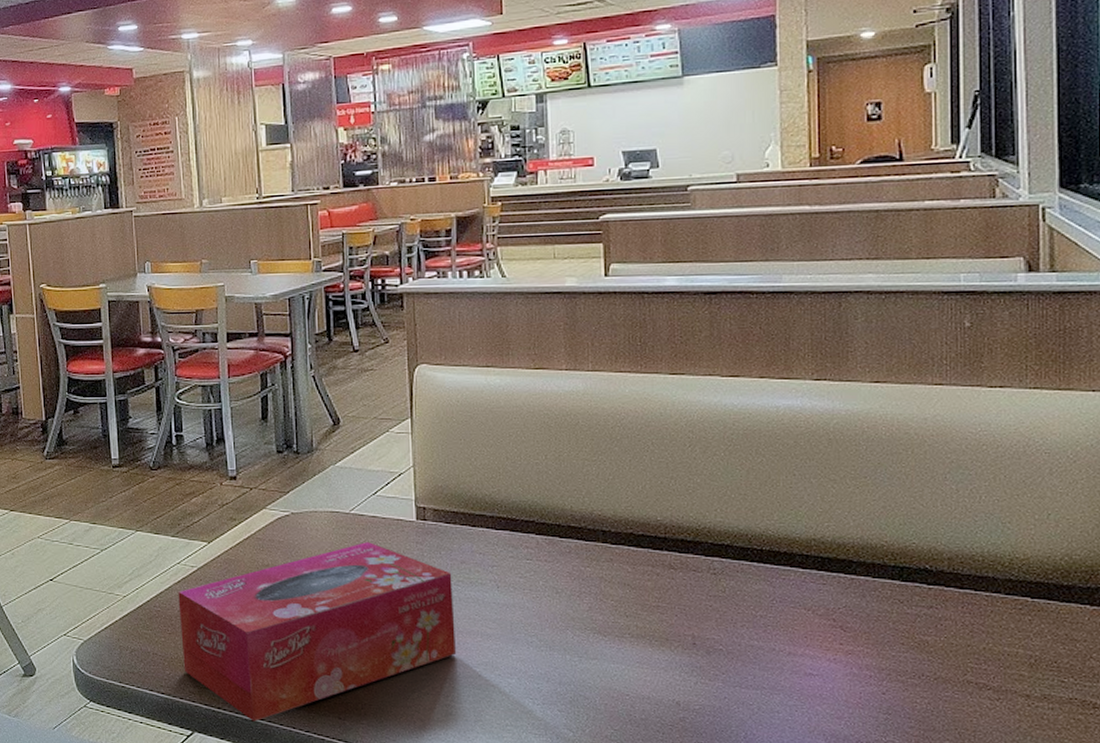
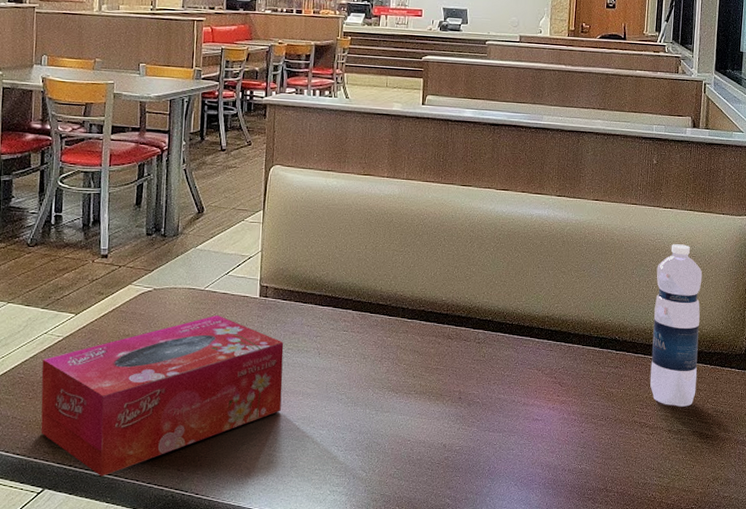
water bottle: none [984,436,1069,663] -> present [650,244,703,407]

